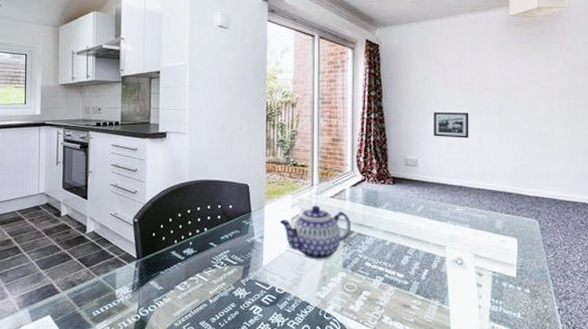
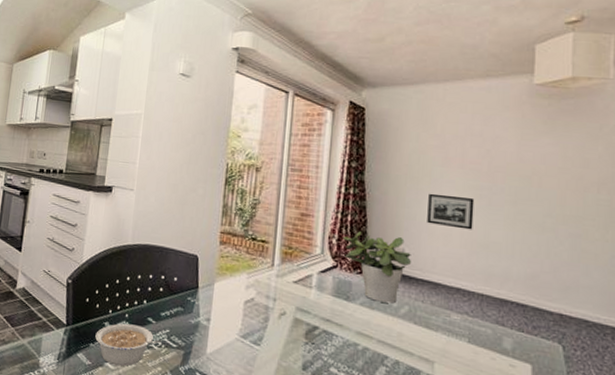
legume: none [164,250,224,287] -> present [95,323,162,367]
teapot: present [279,205,352,260] -> none [230,289,317,357]
potted plant: none [368,149,424,205] -> present [343,231,412,304]

